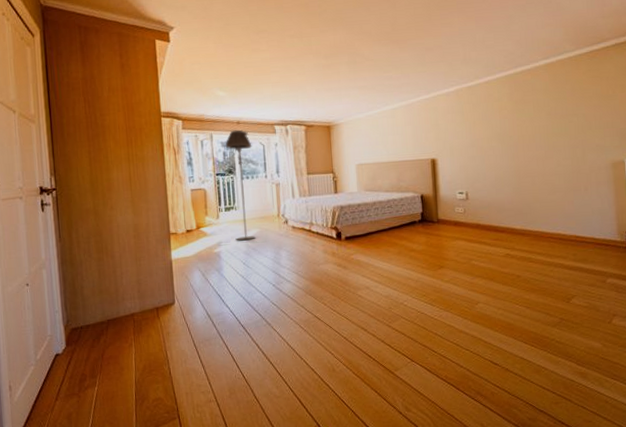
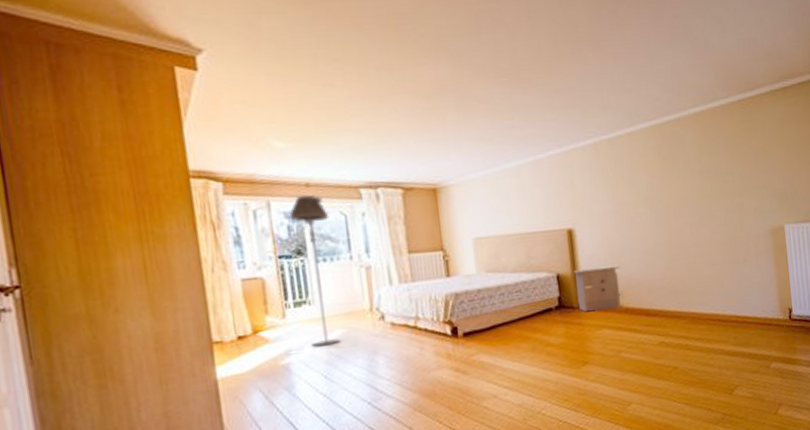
nightstand: none [435,189,476,226] -> present [574,265,624,313]

